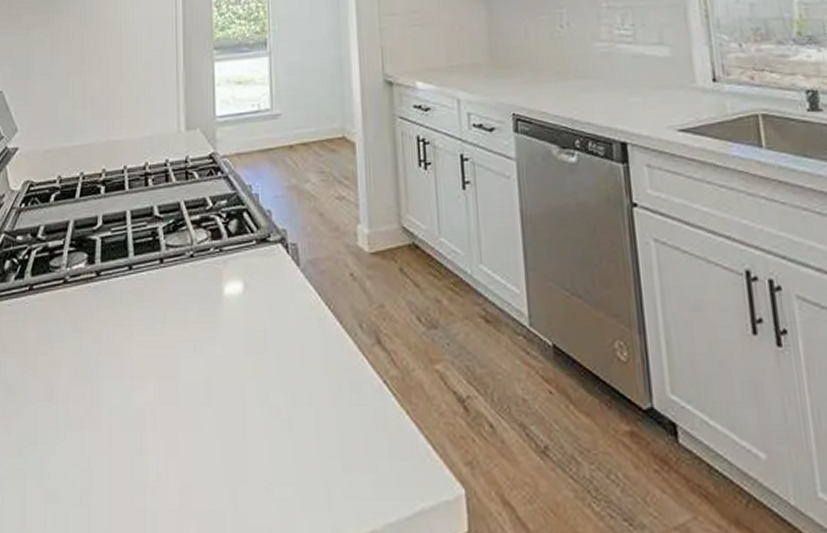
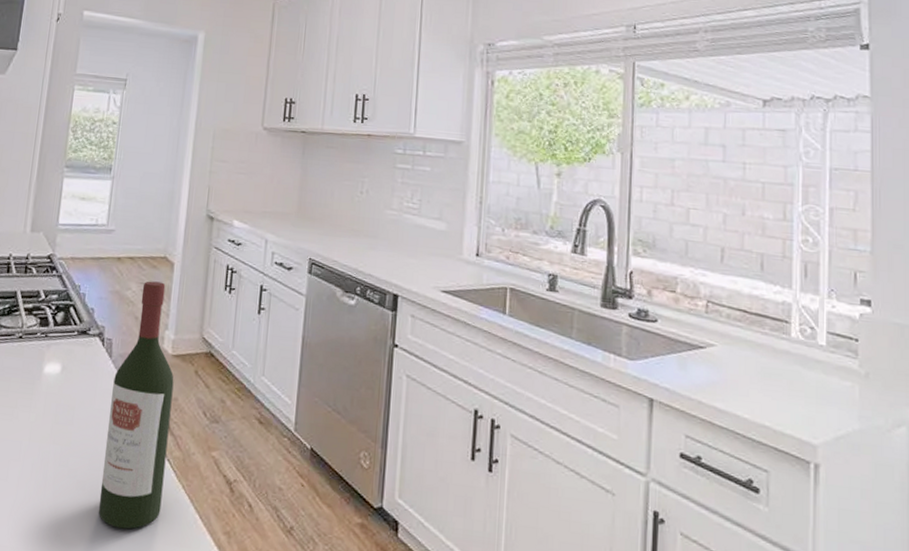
wine bottle: none [306,167,385,473] -> present [98,281,174,529]

